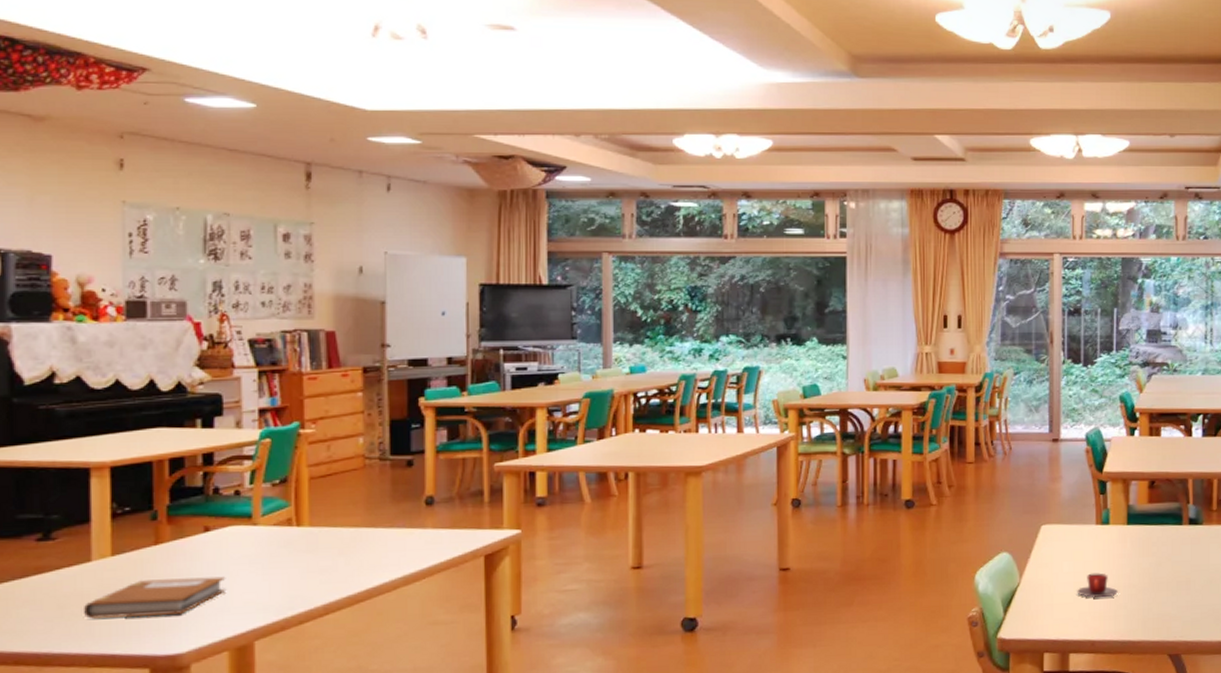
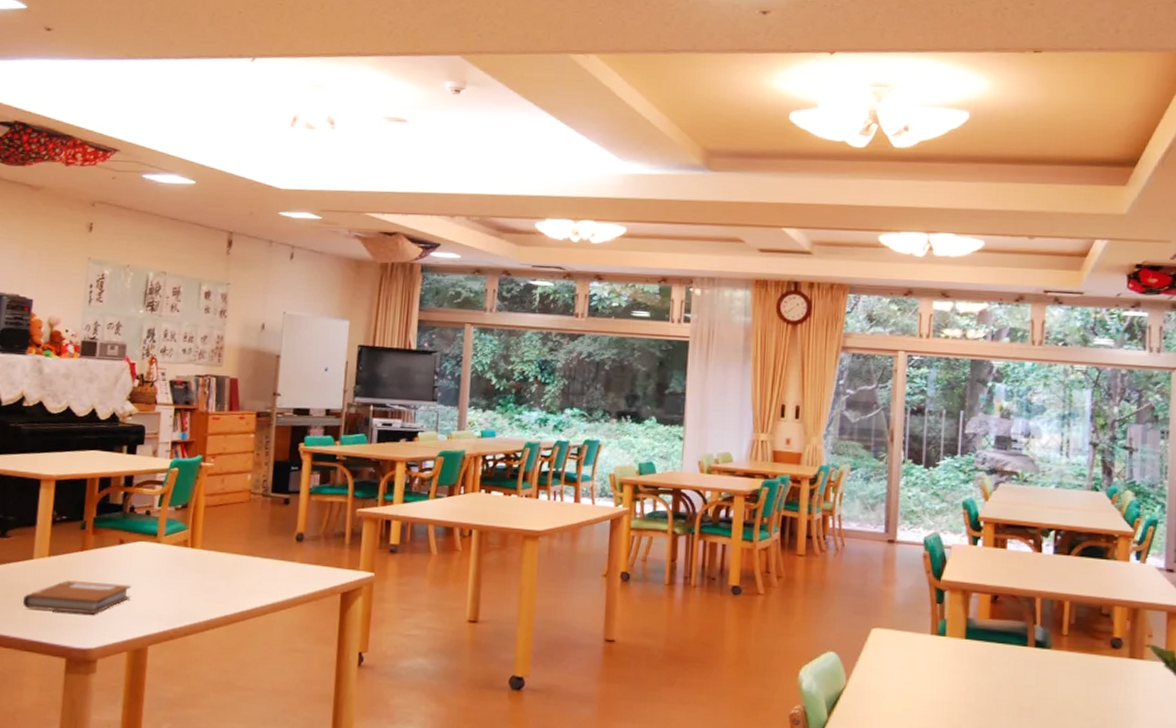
teacup: present [1077,573,1118,599] -> none [907,685,952,714]

